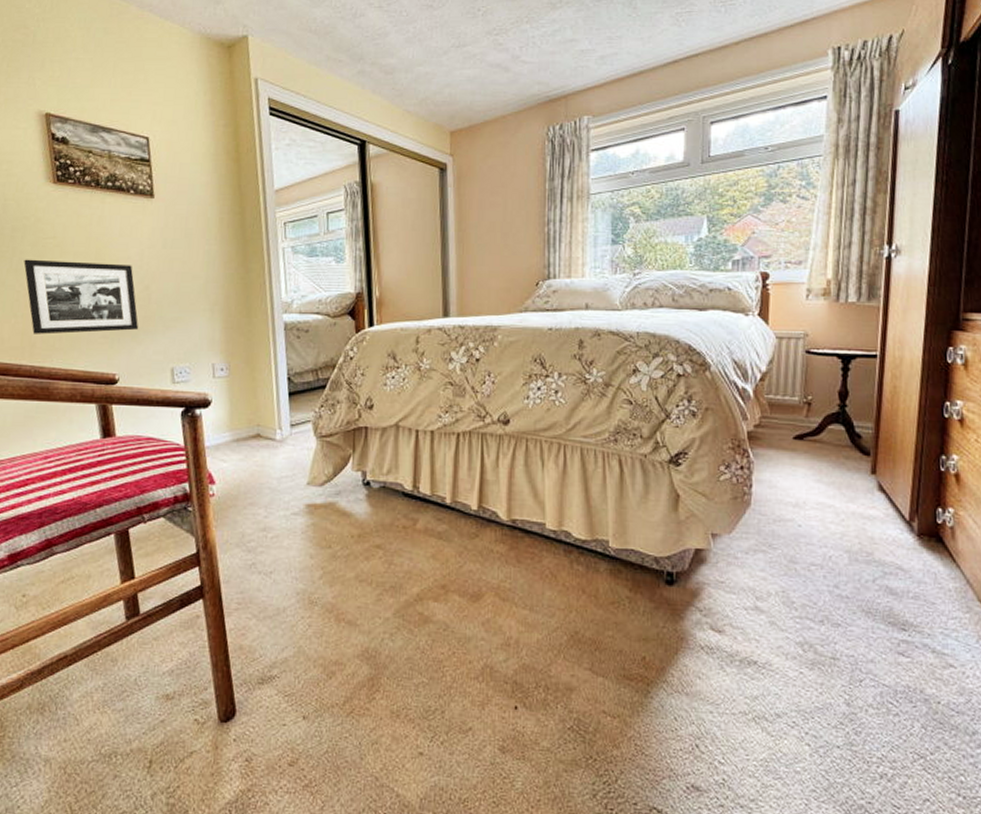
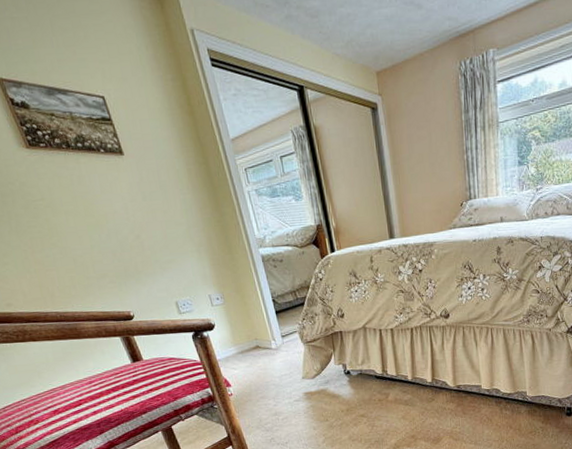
picture frame: present [24,259,138,335] -> none [21,218,139,286]

